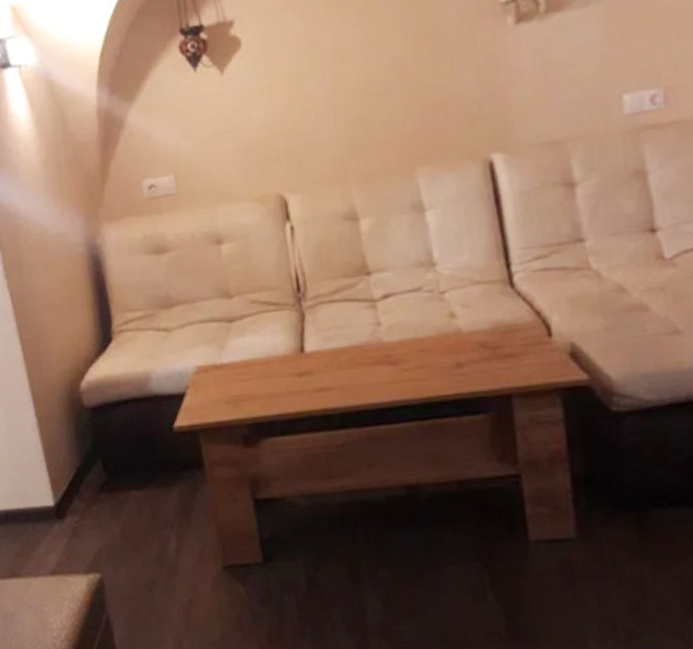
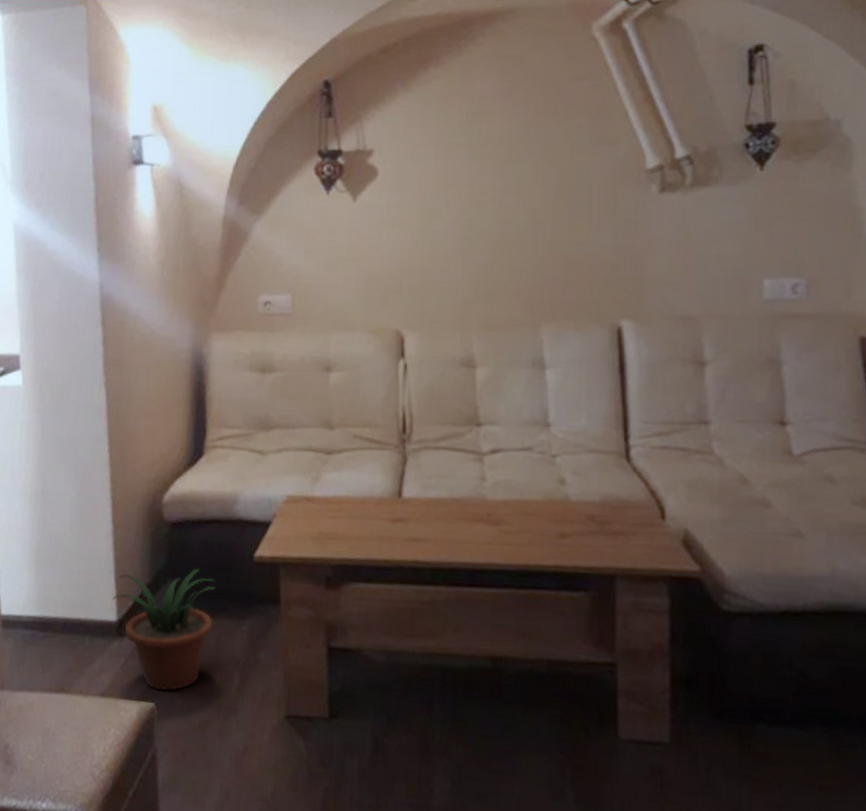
potted plant: none [47,446,145,561] -> present [112,568,217,691]

